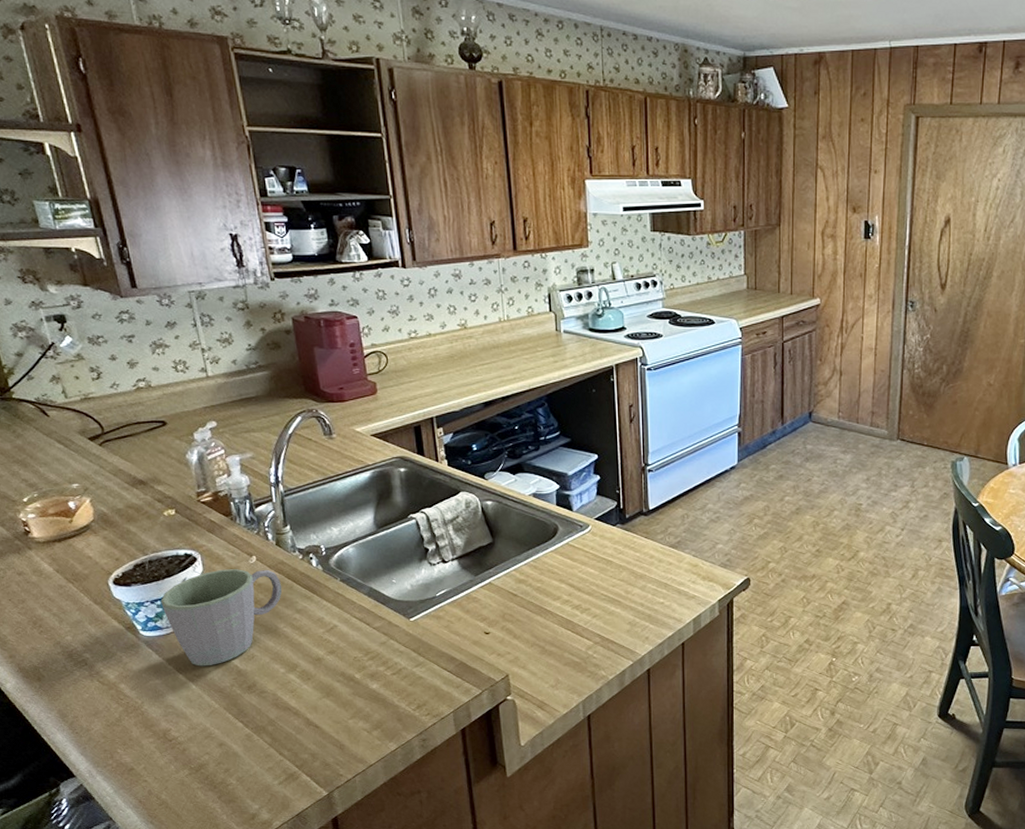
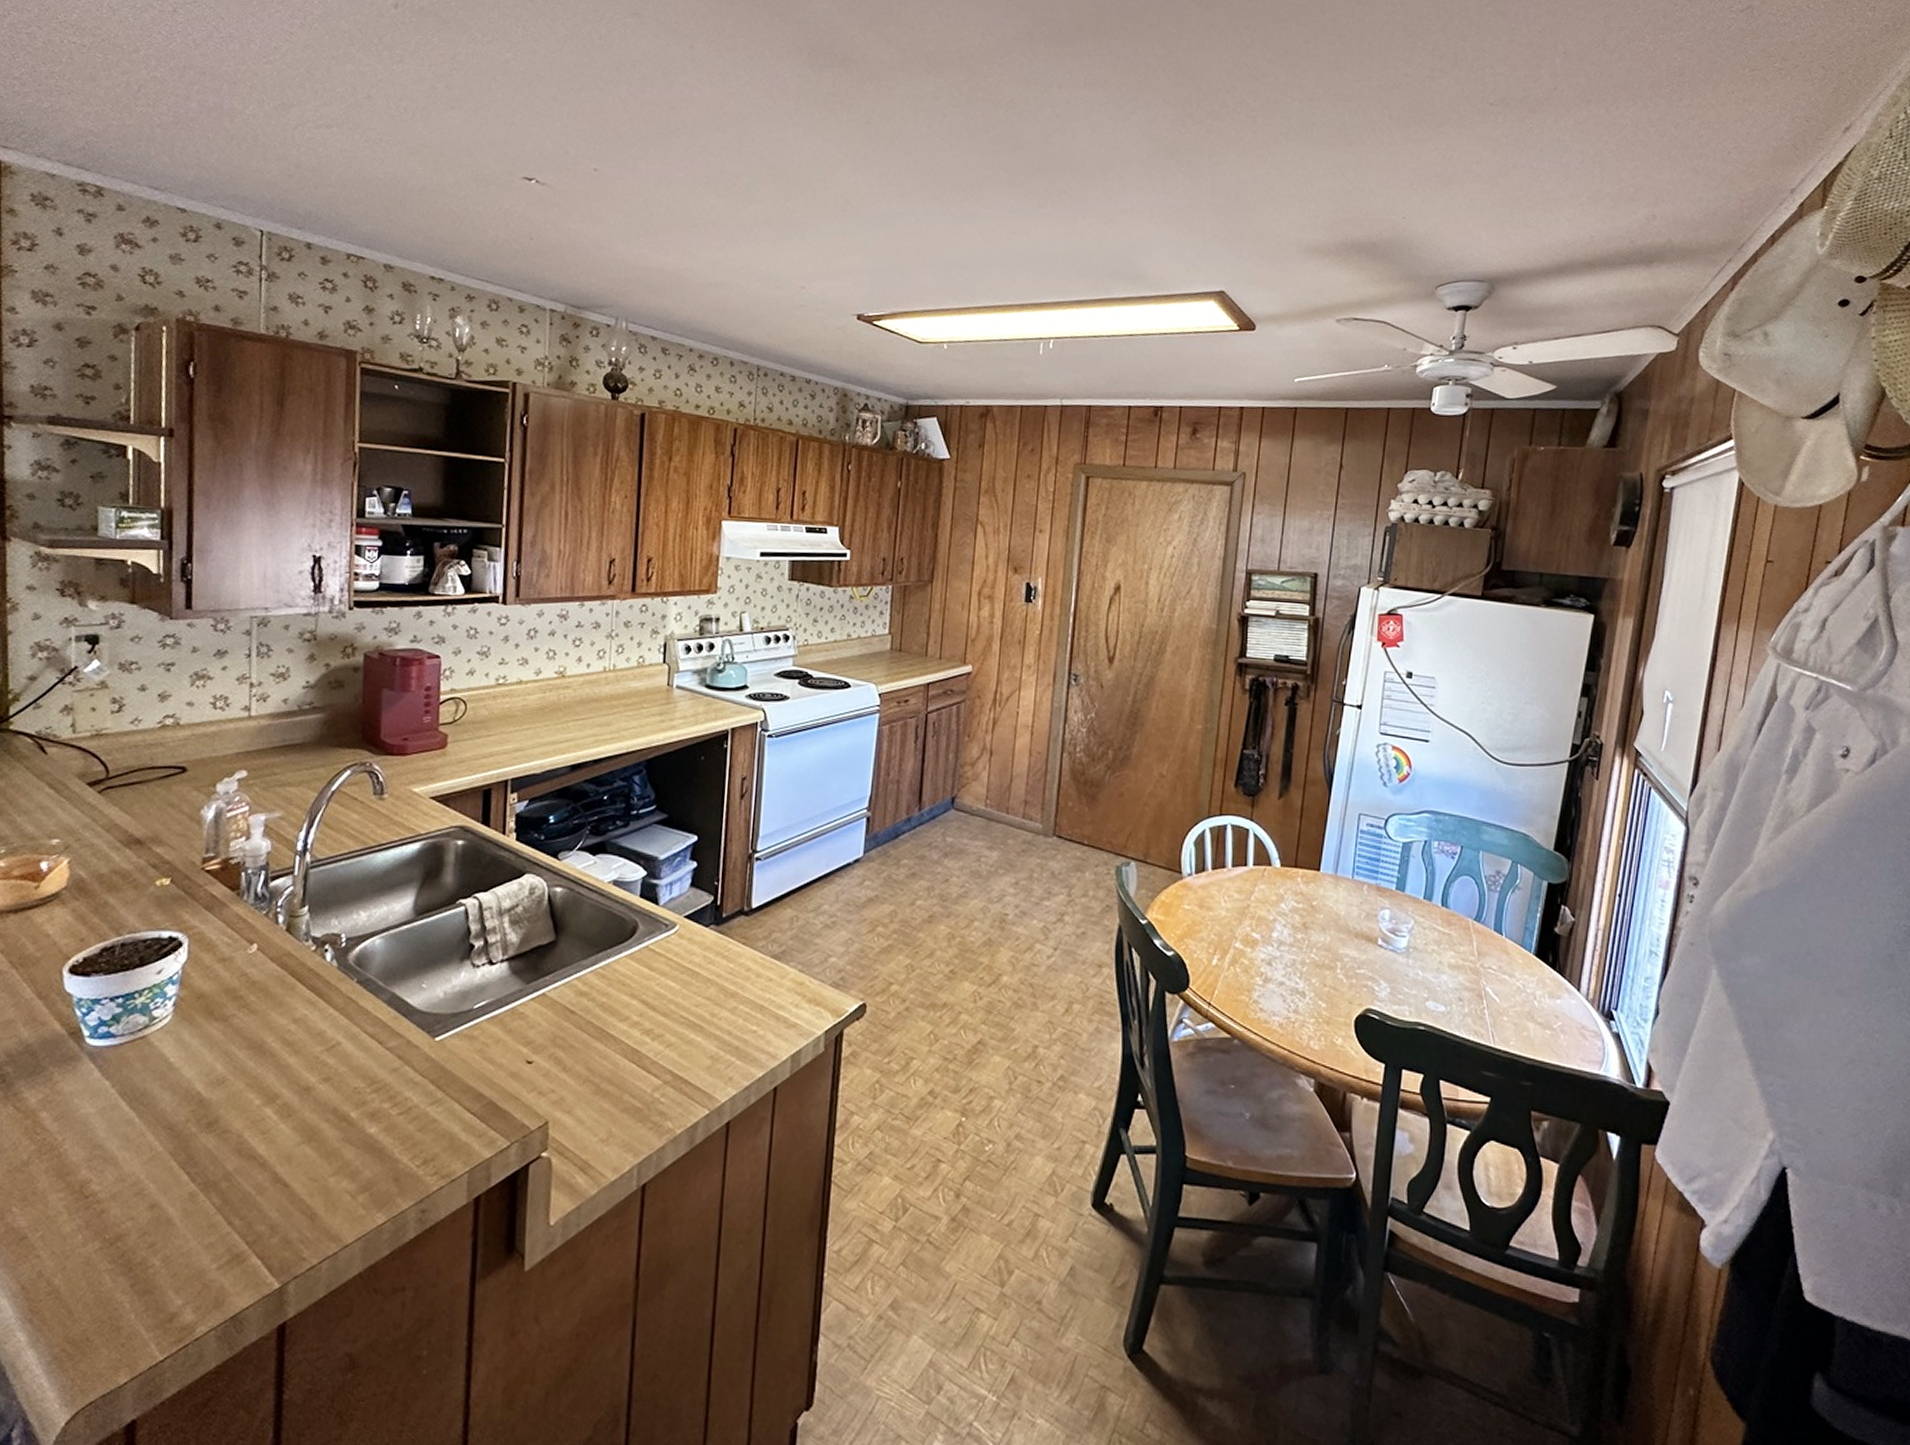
mug: present [160,569,283,666] -> none [122,959,282,1092]

